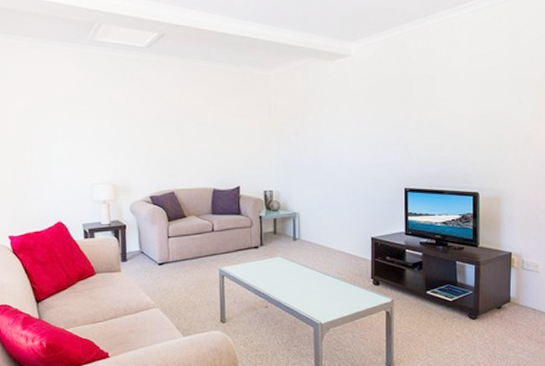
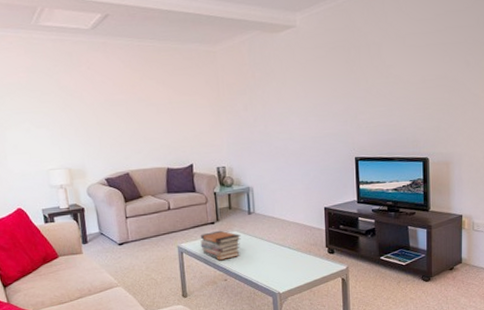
book stack: none [242,255,285,287] -> present [200,230,241,261]

